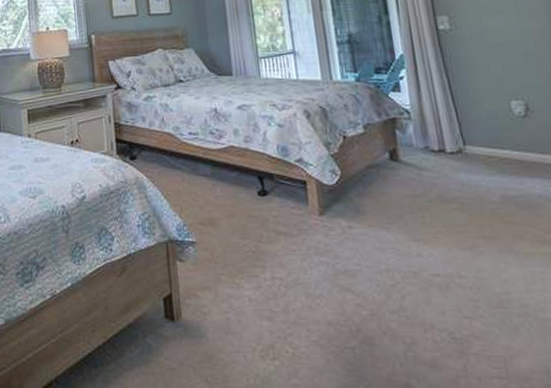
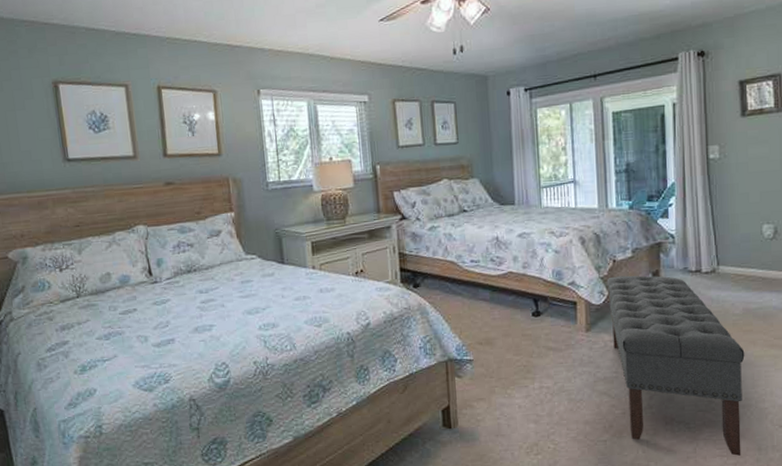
bench: none [338,153,526,379] -> present [606,275,745,456]

